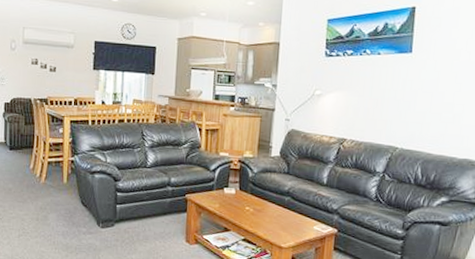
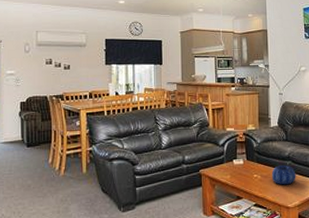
decorative bowl: none [265,200,295,223] -> present [271,165,296,185]

